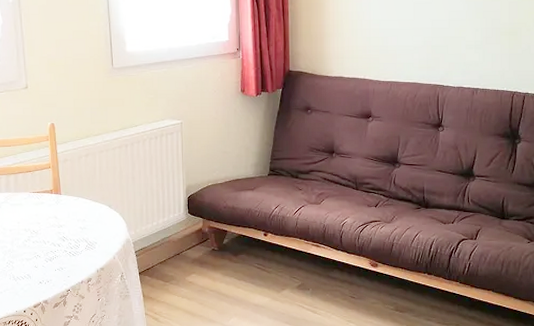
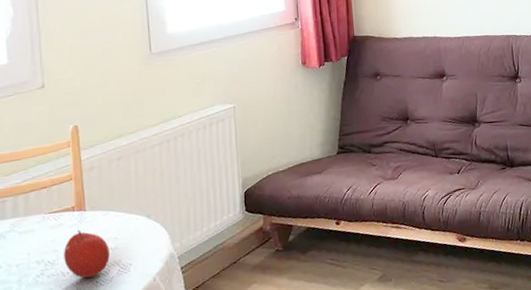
fruit: none [45,209,80,249] -> present [64,229,110,278]

